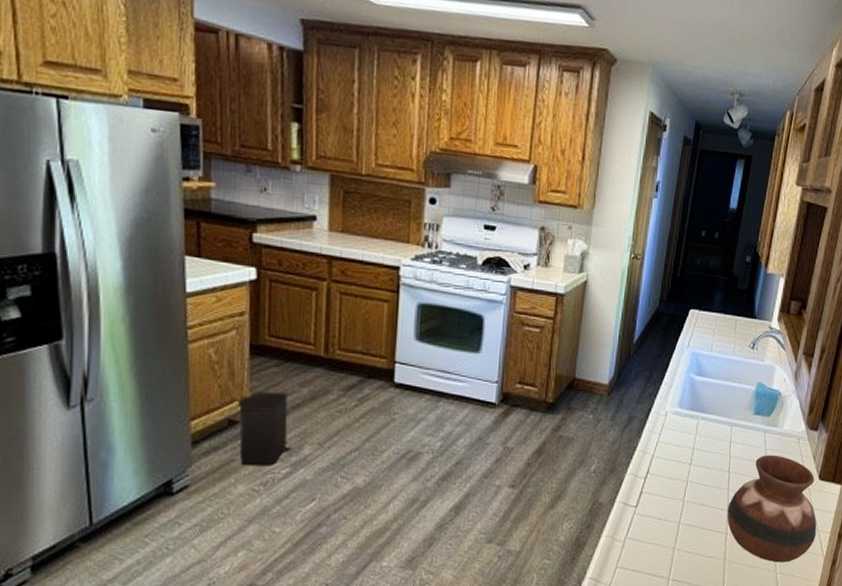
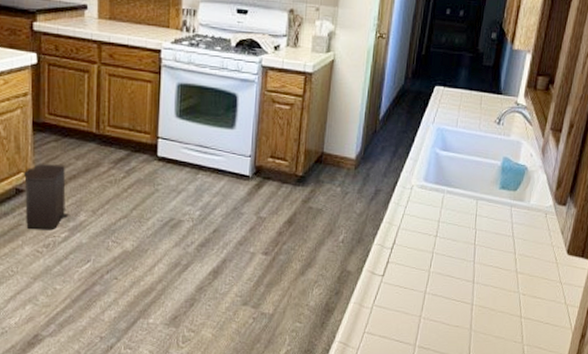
vase: present [727,454,817,563] -> none [472,228,565,335]

